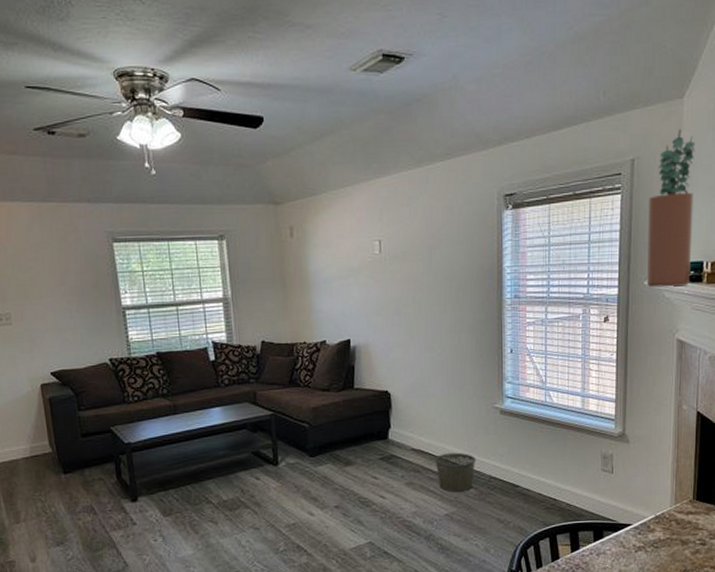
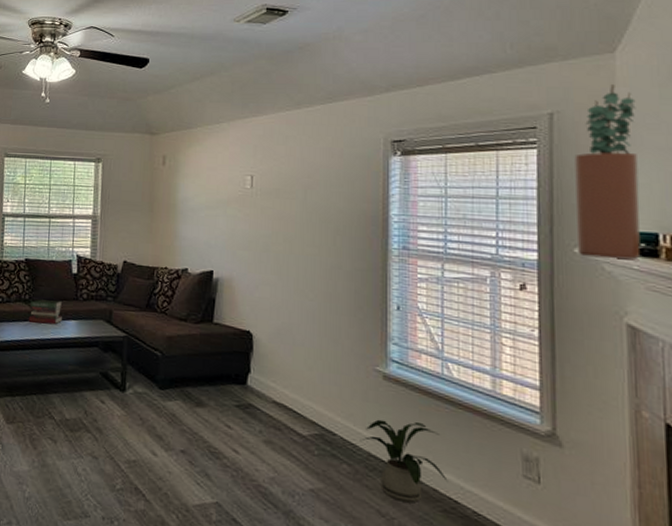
books: none [170,389,206,416] -> present [28,299,62,325]
basket: present [435,452,476,492] -> none [300,413,352,466]
house plant: none [483,443,549,508] -> present [360,419,448,504]

